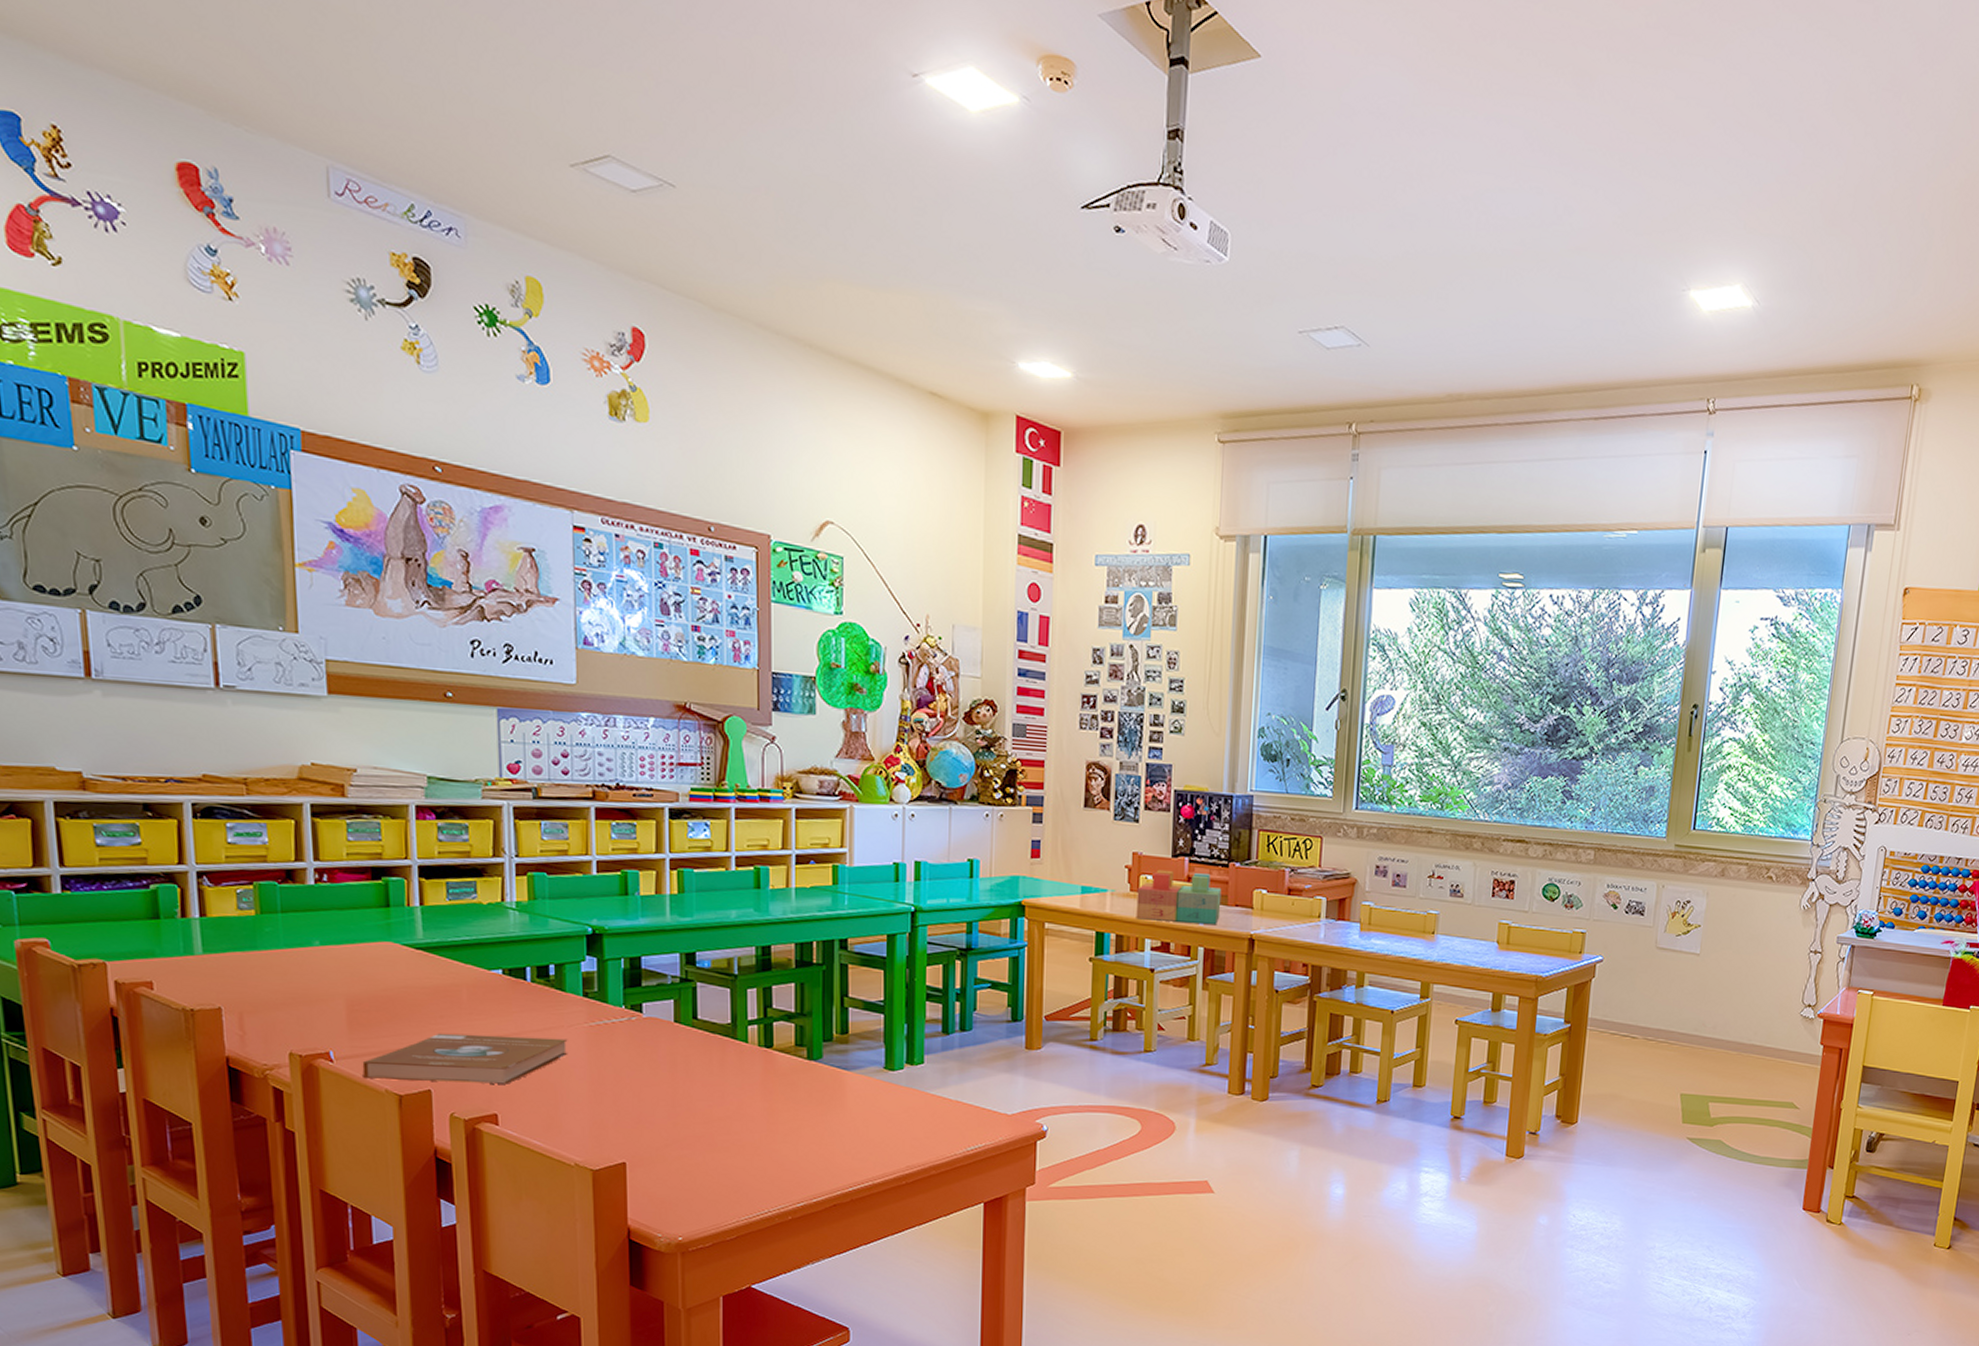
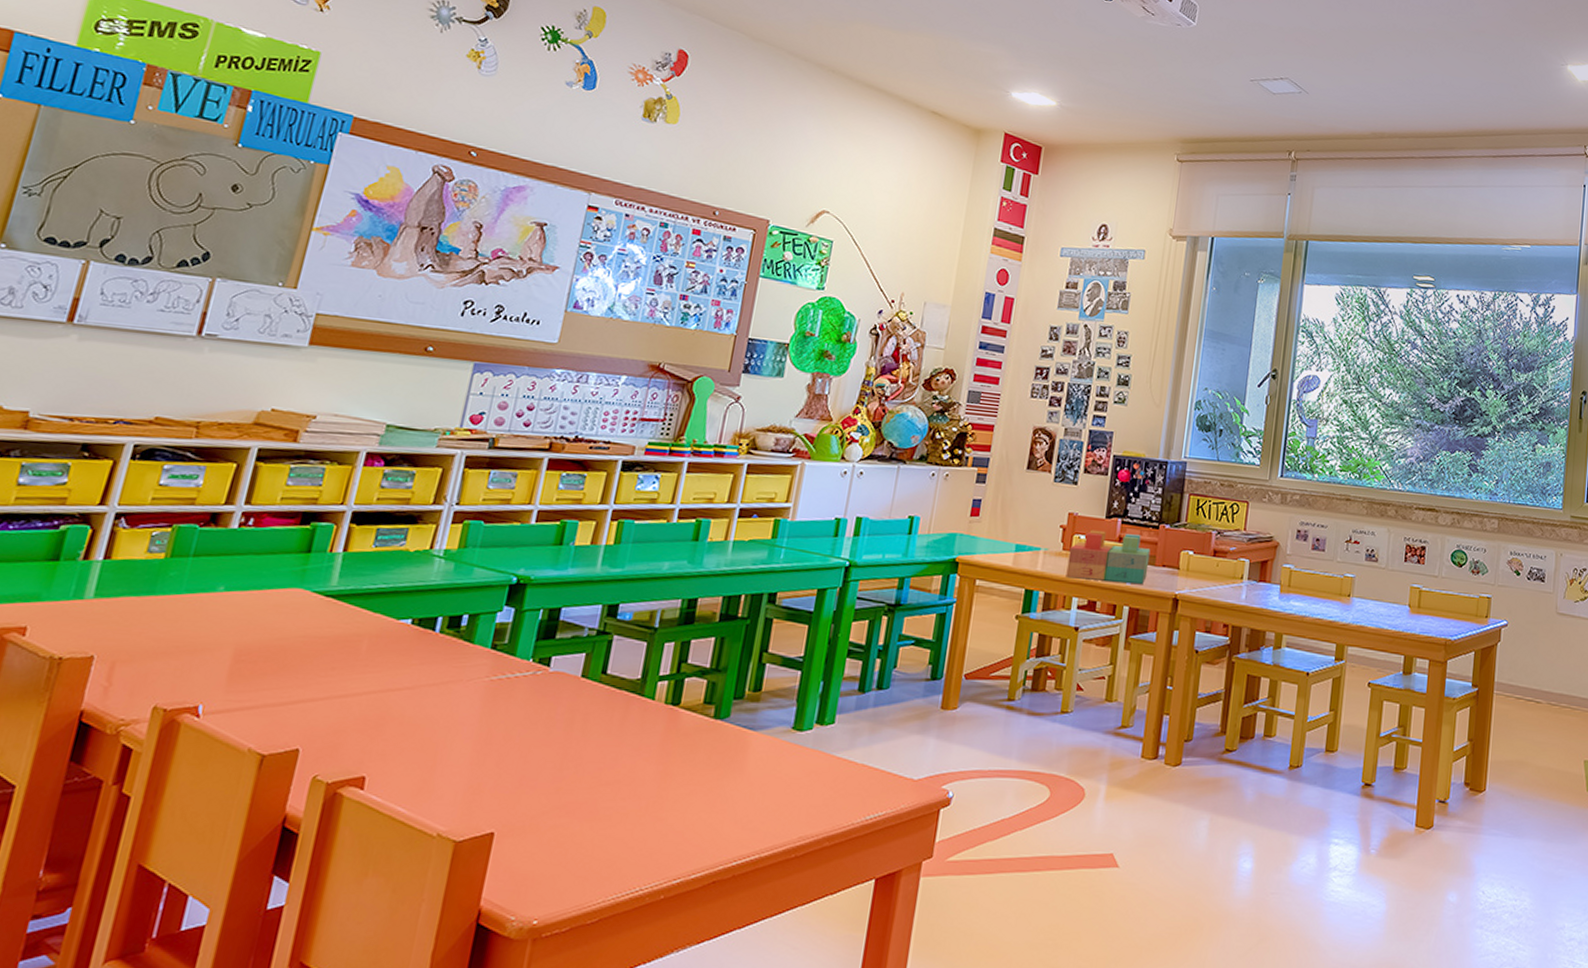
book: present [362,1033,568,1084] -> none [227,686,464,743]

